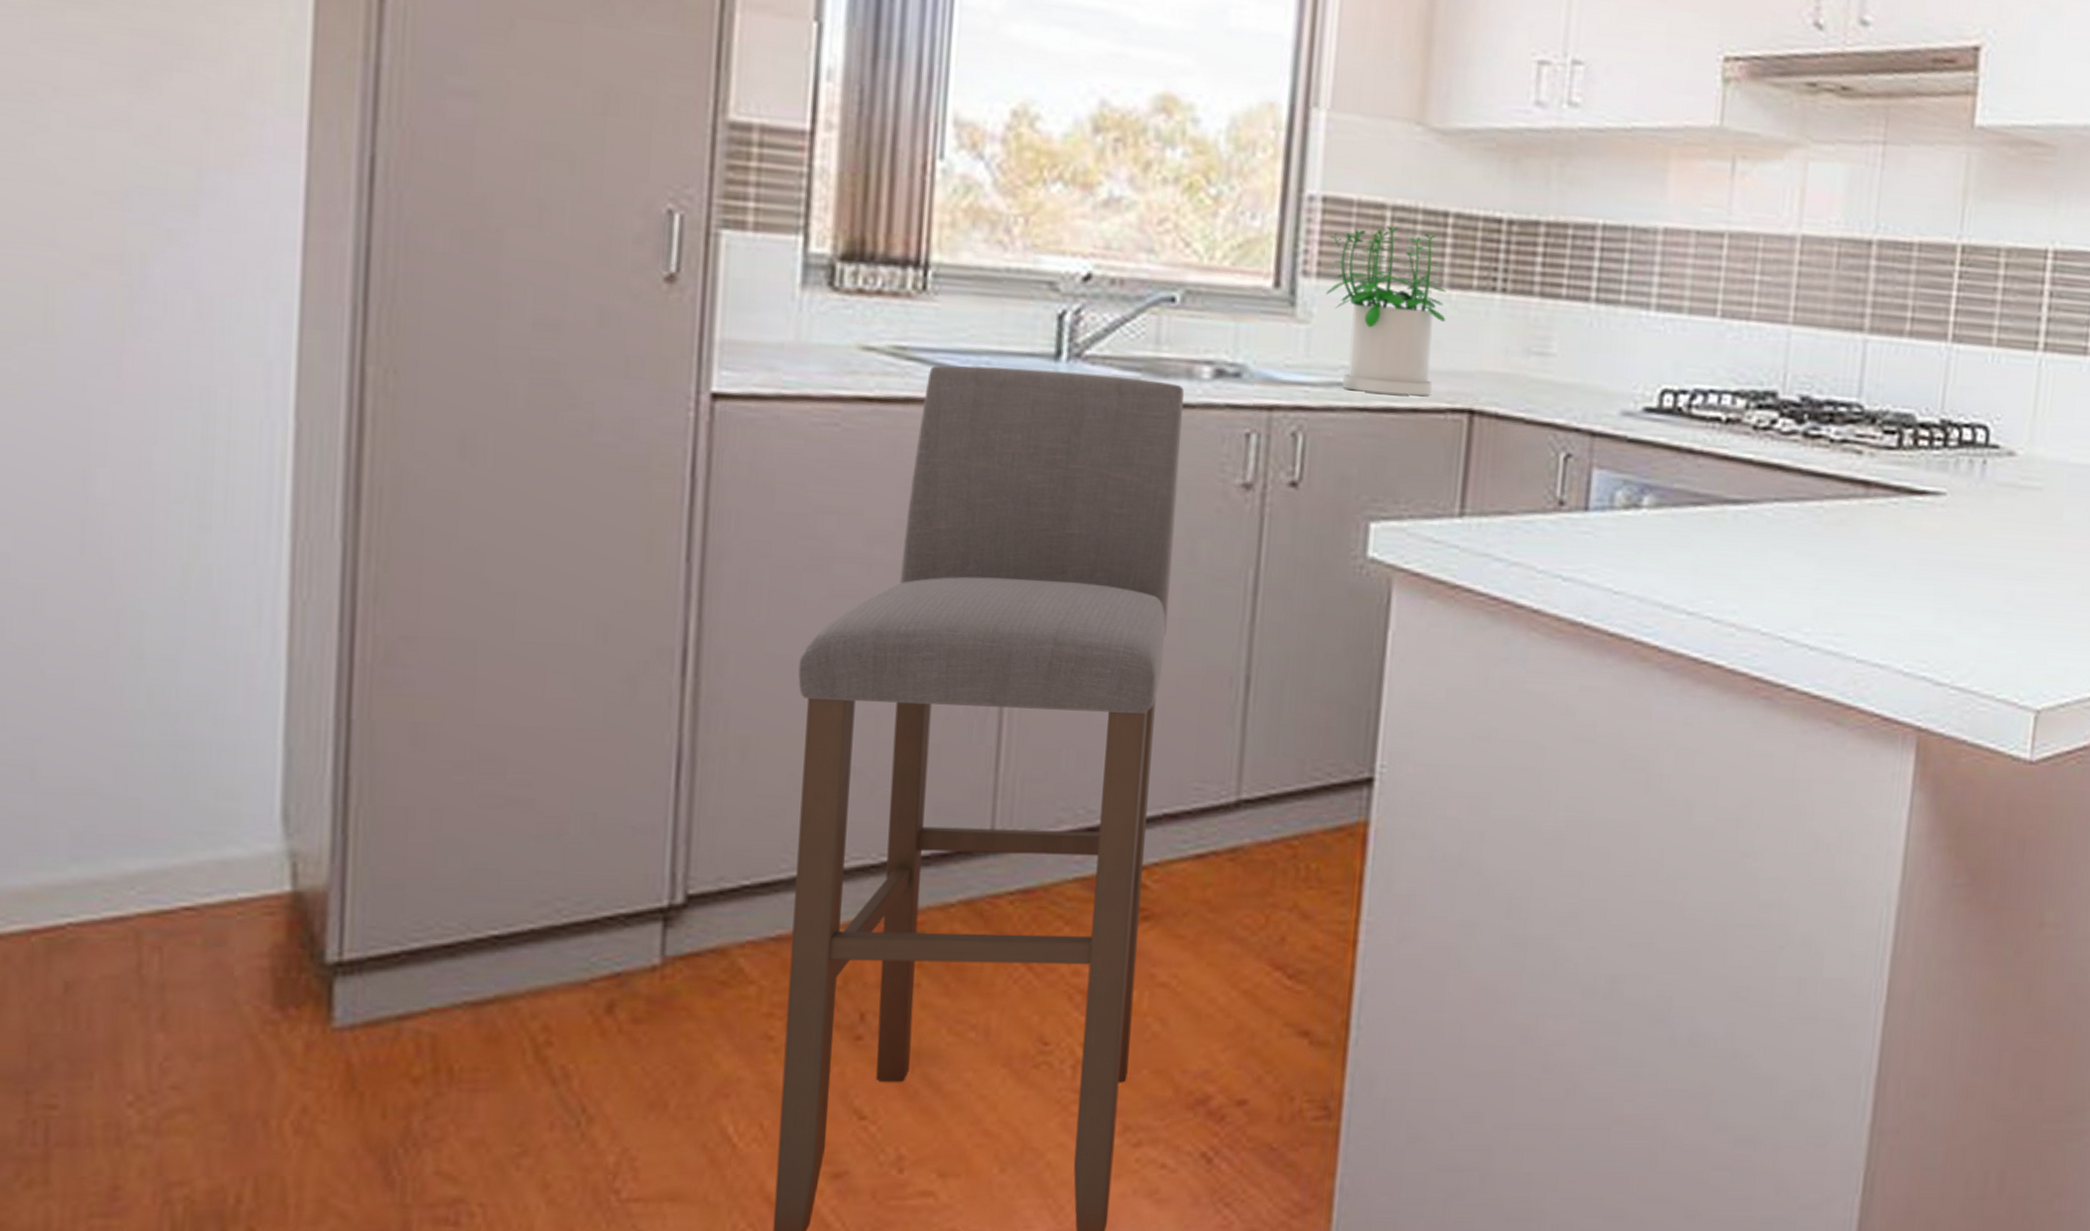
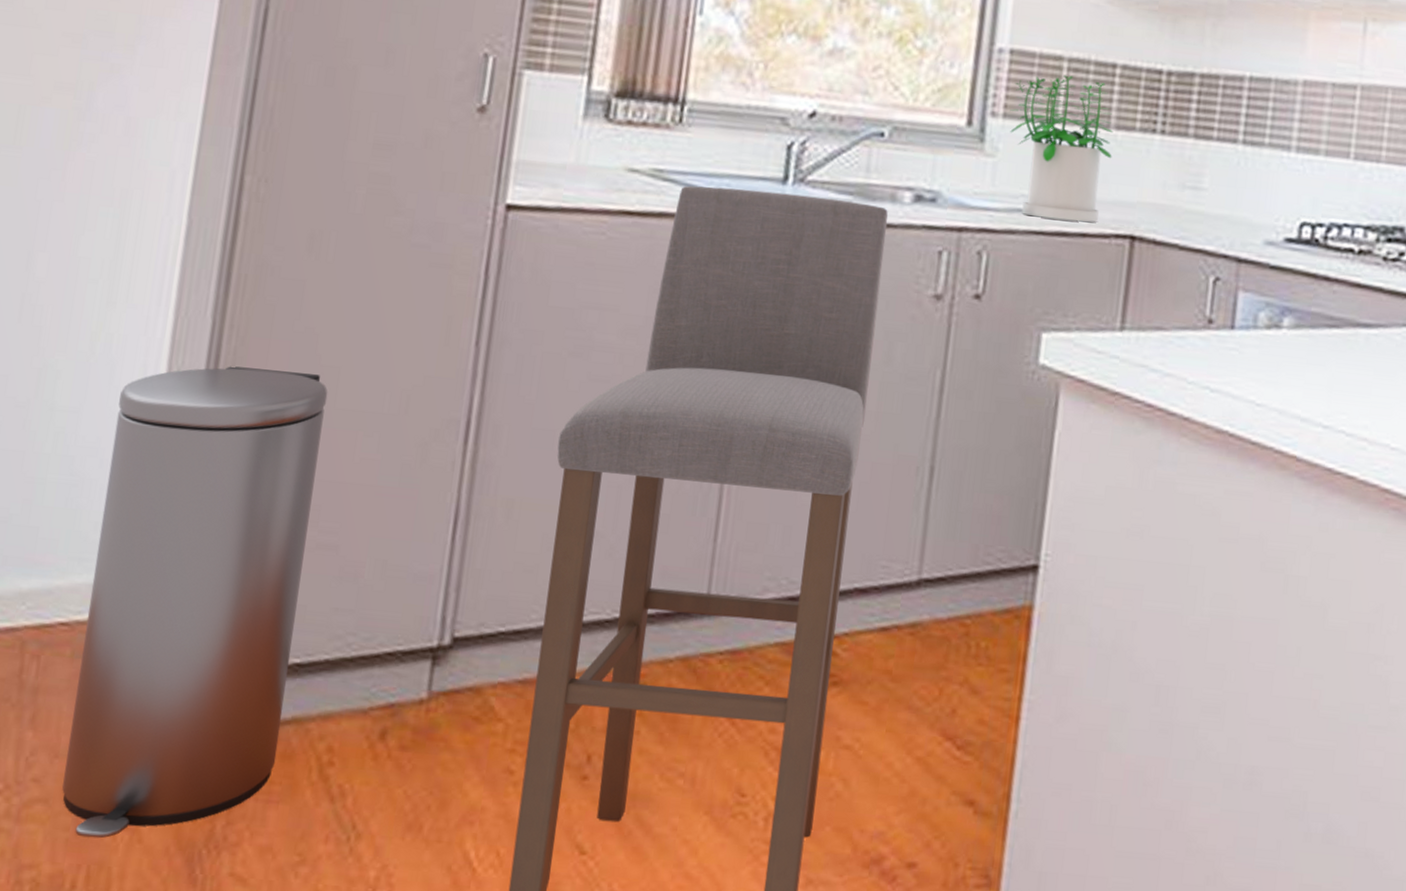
pedal bin: none [211,597,503,1146] -> present [62,366,328,839]

